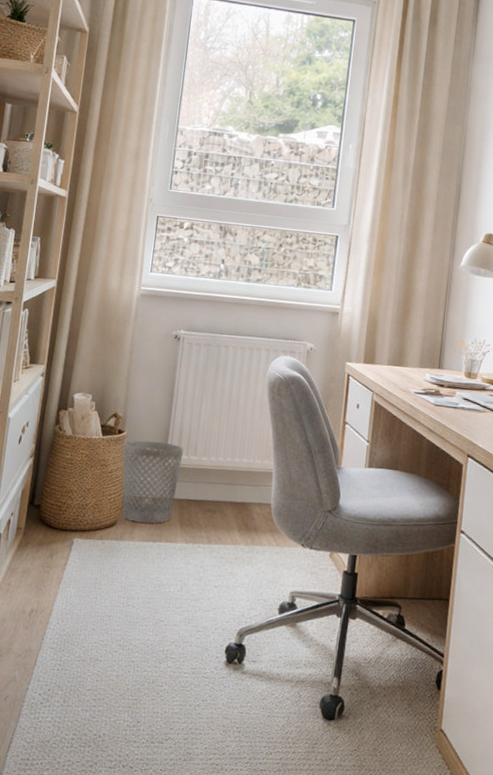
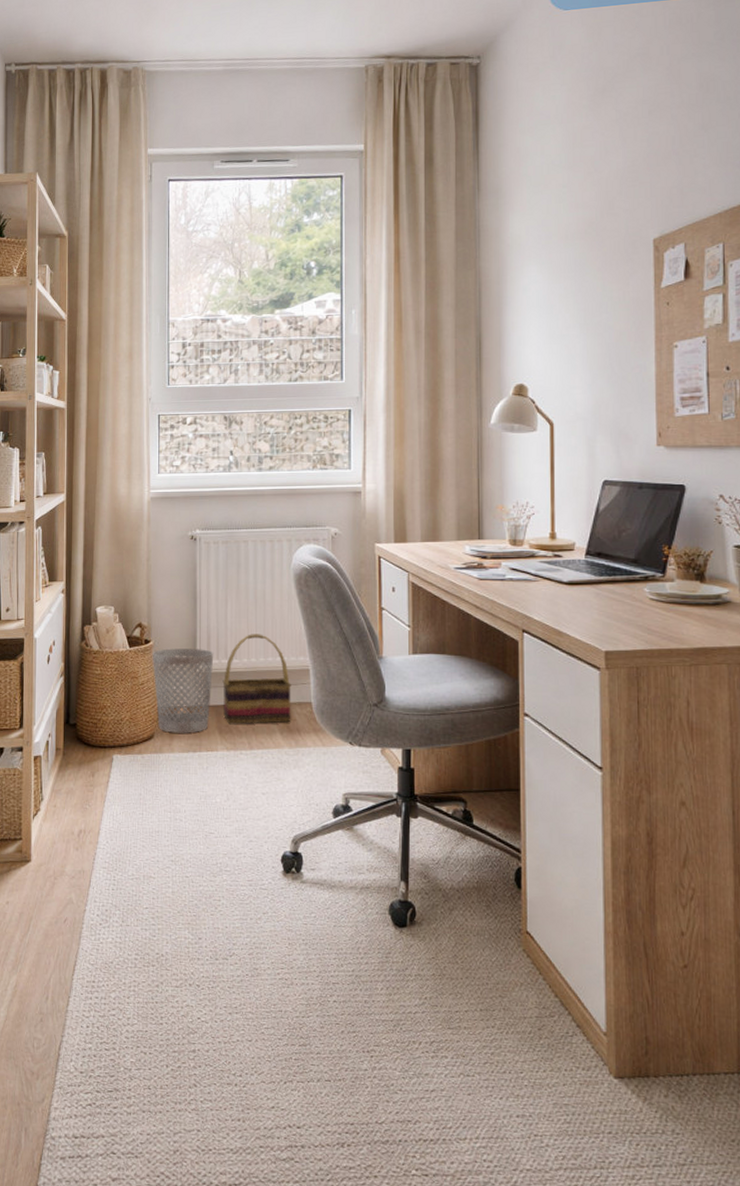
basket: none [186,434,254,521] -> present [222,634,291,724]

